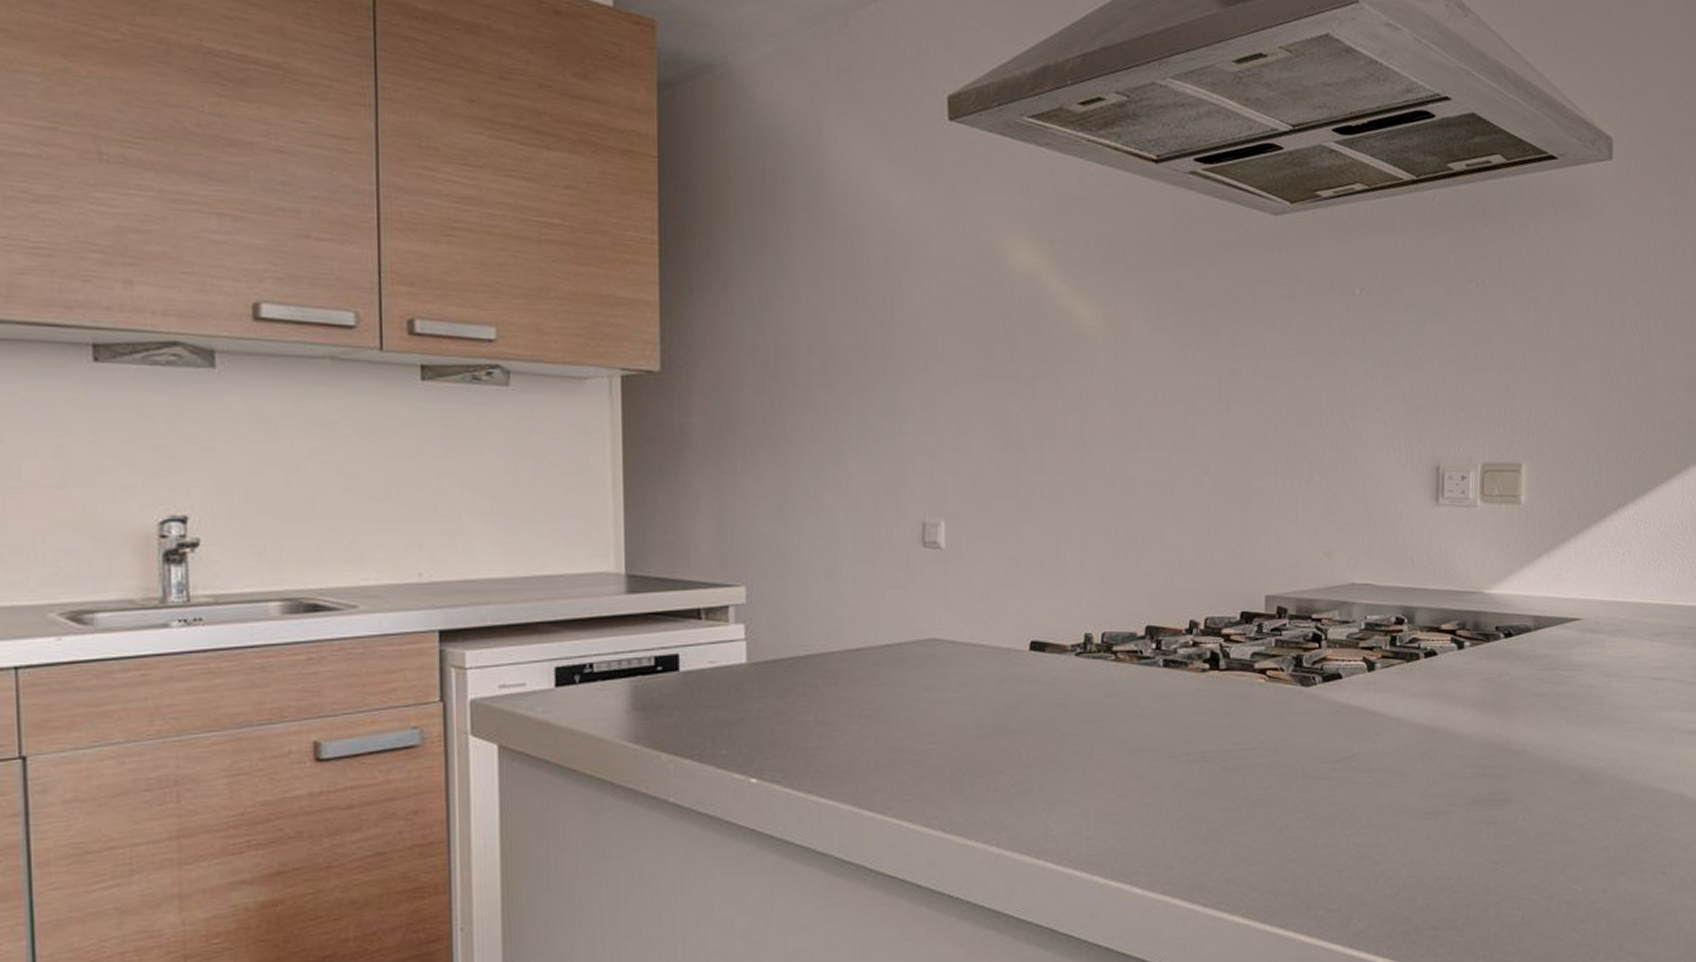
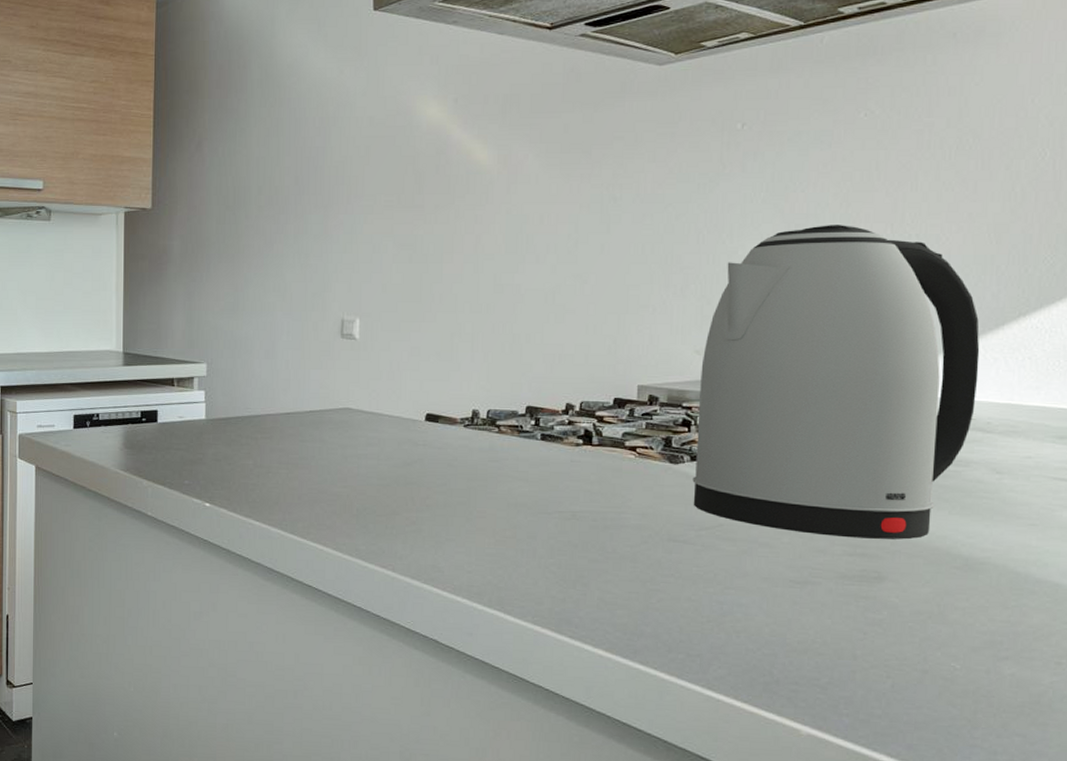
kettle: none [1325,407,1587,758] -> present [692,225,980,540]

